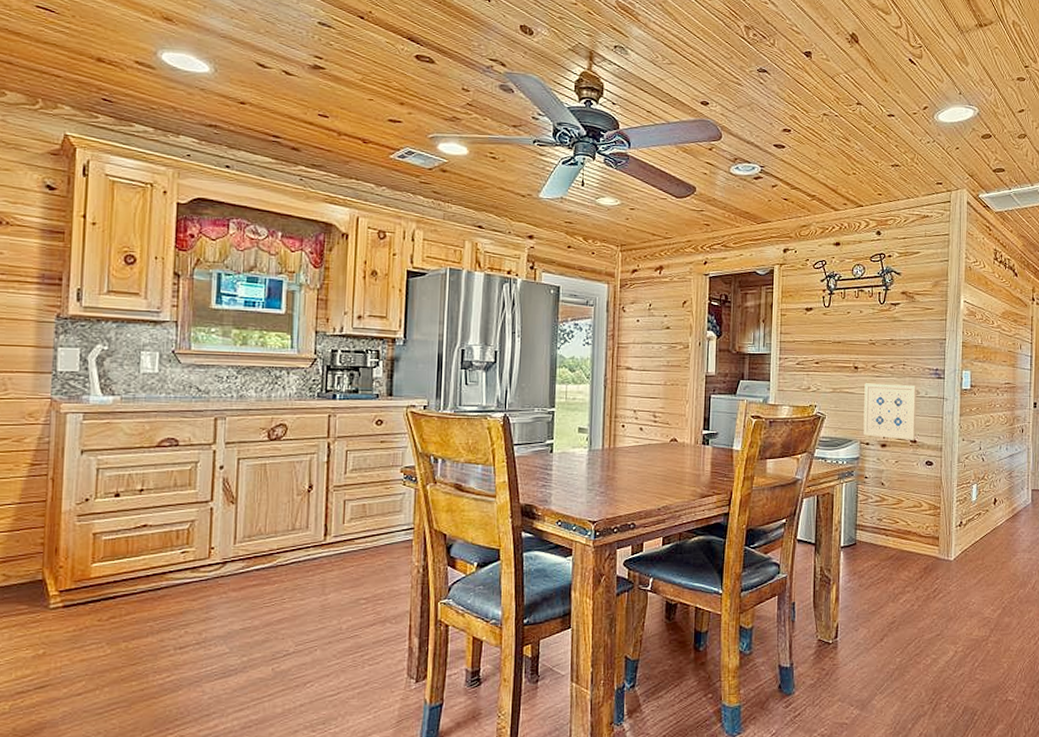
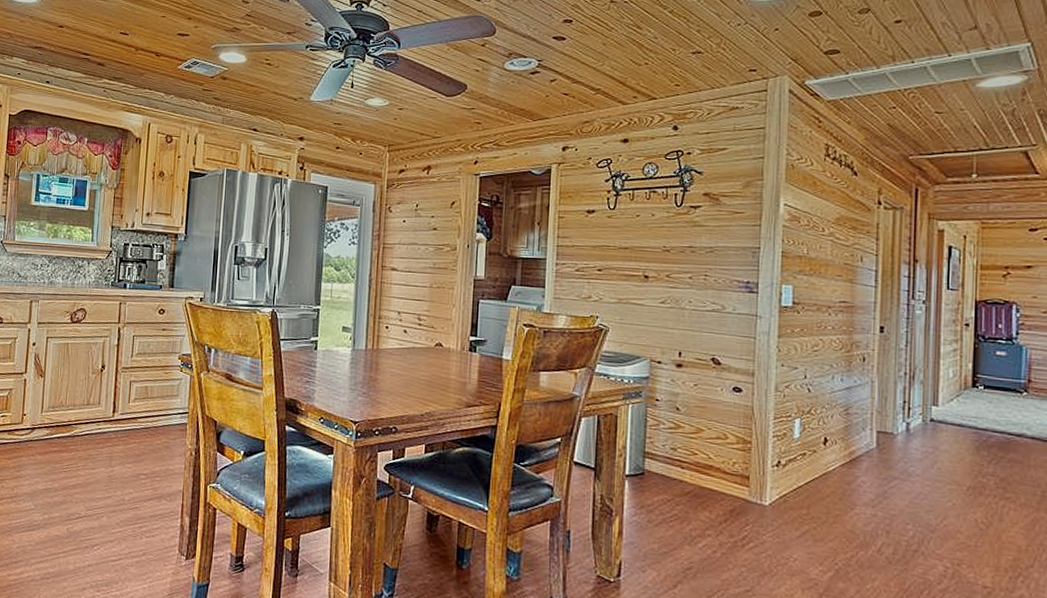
wall art: present [863,383,917,440] -> none [654,294,722,362]

